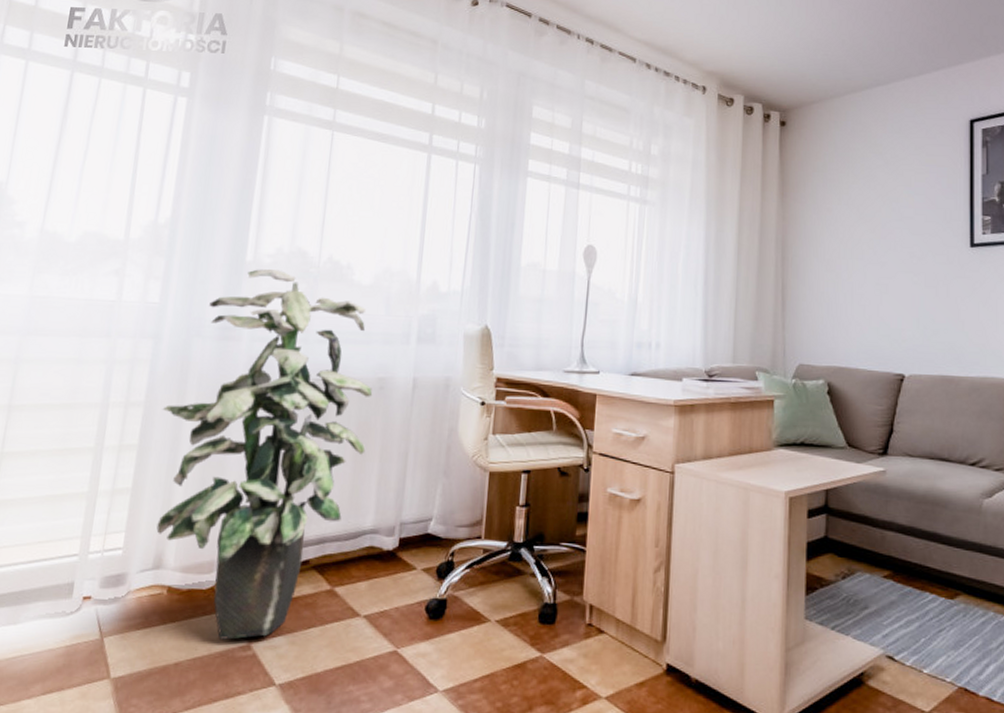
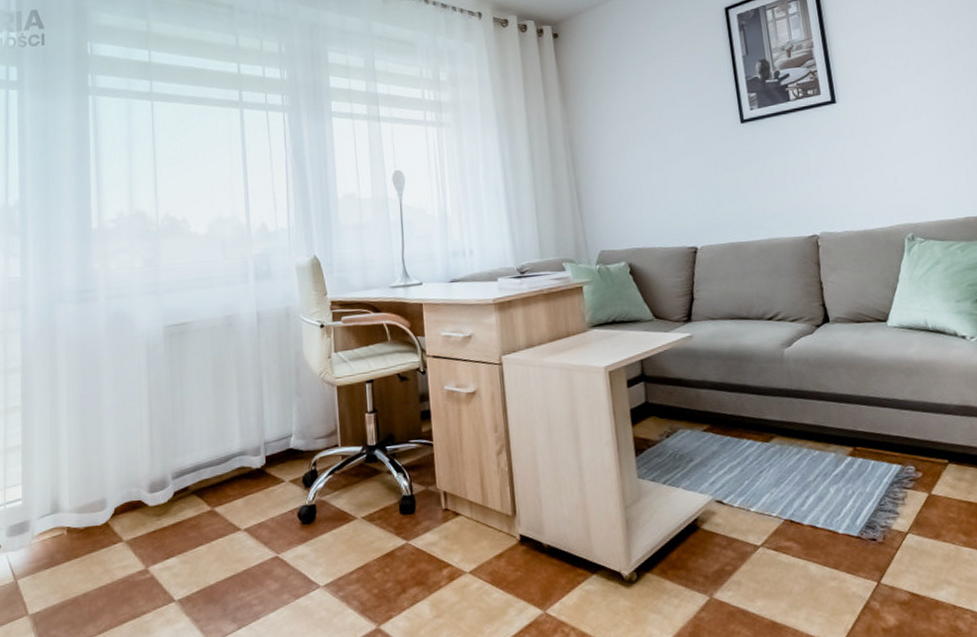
indoor plant: present [156,269,373,640] -> none [38,232,224,568]

